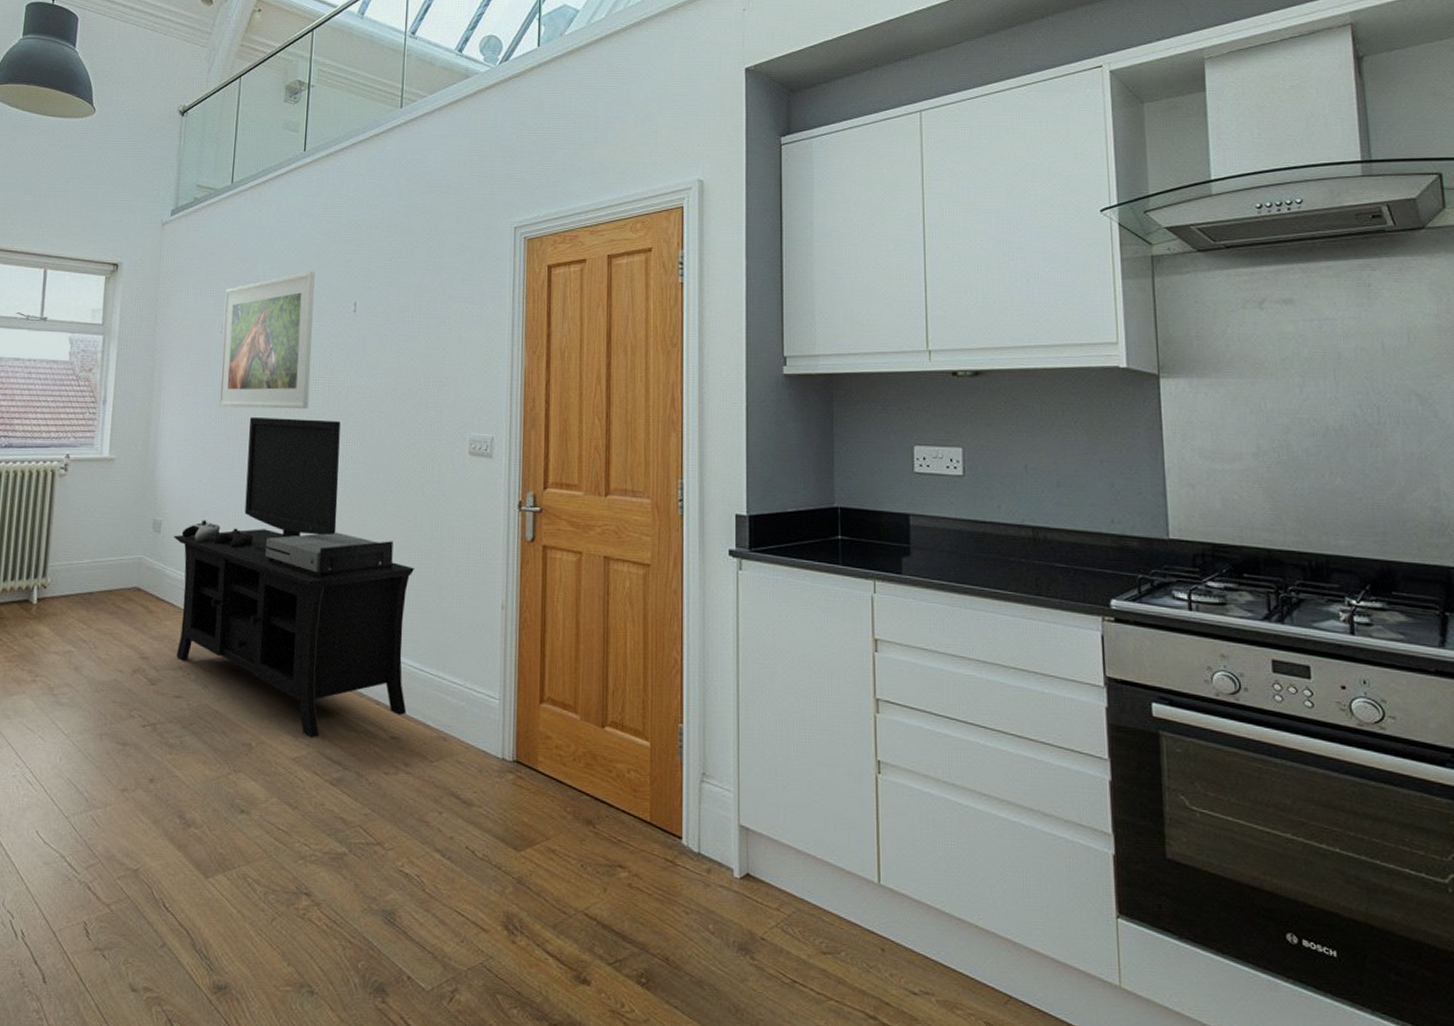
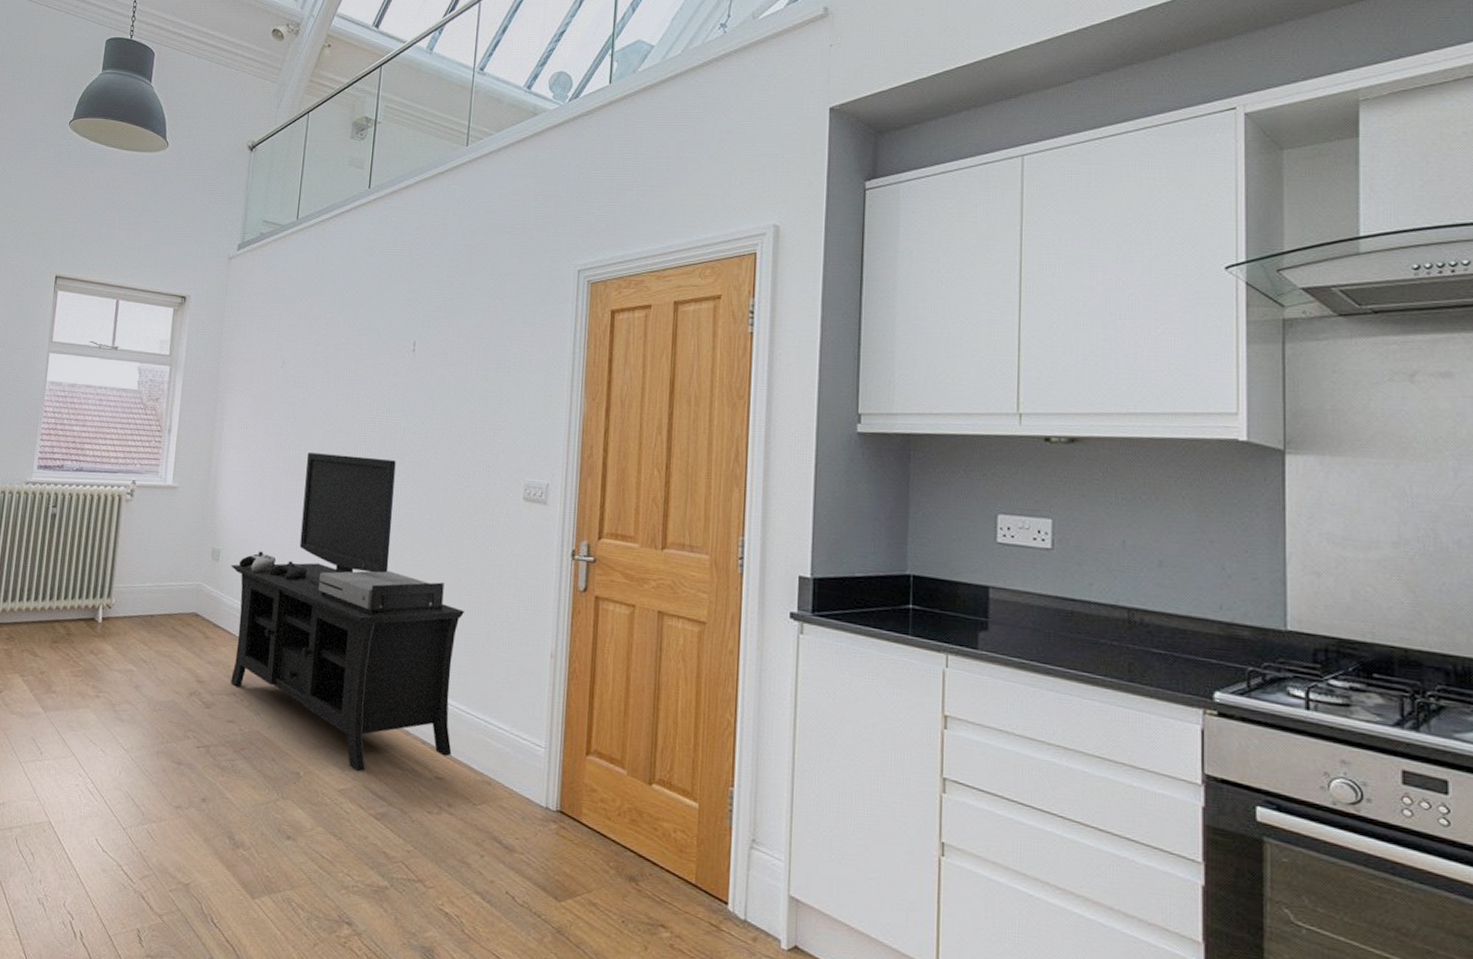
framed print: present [218,272,315,410] -> none [277,310,376,447]

